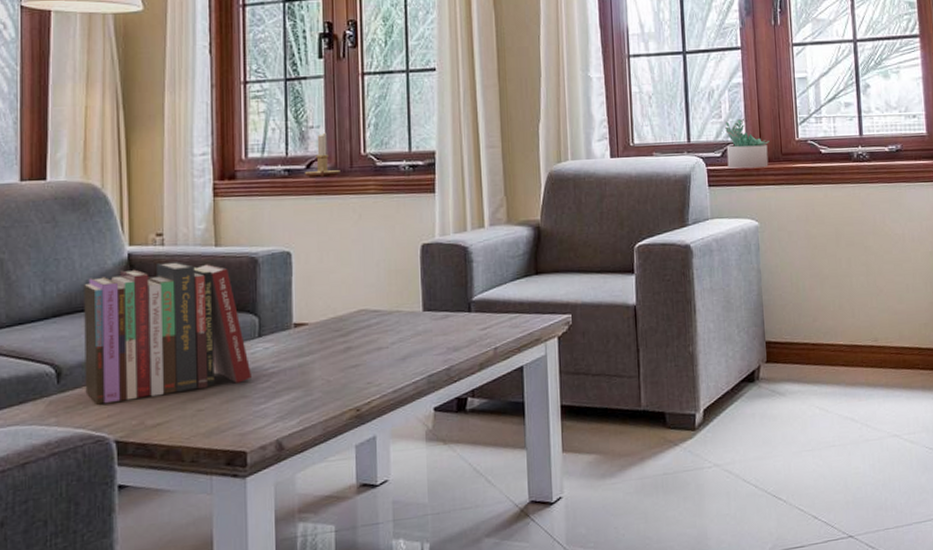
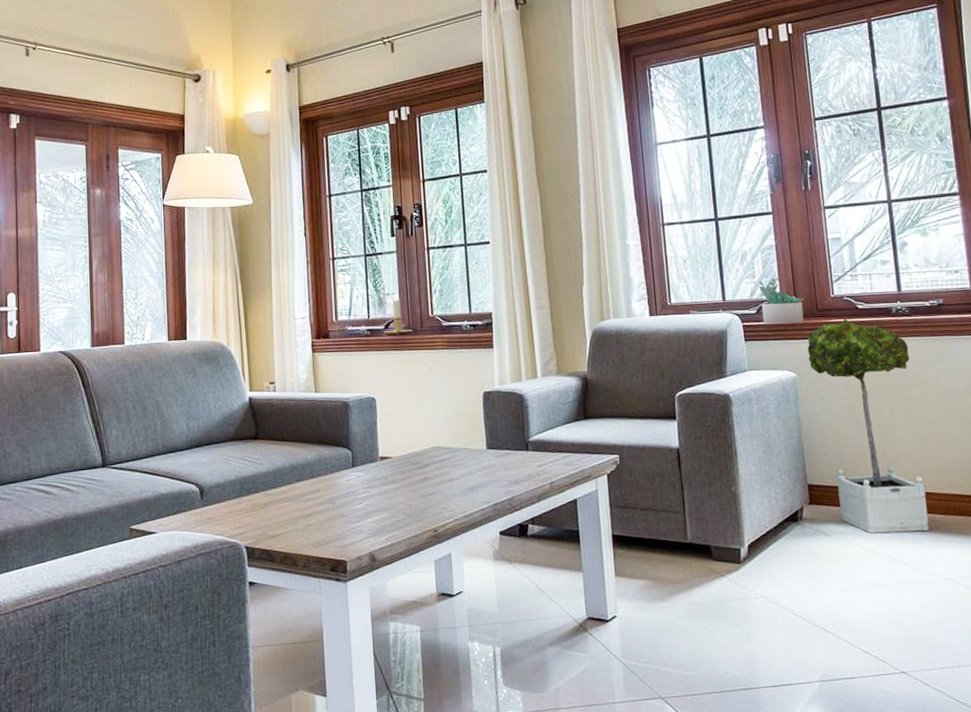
books: present [84,262,252,405] -> none [217,405,348,517]
potted tree: none [770,163,880,391] -> present [807,318,929,533]

